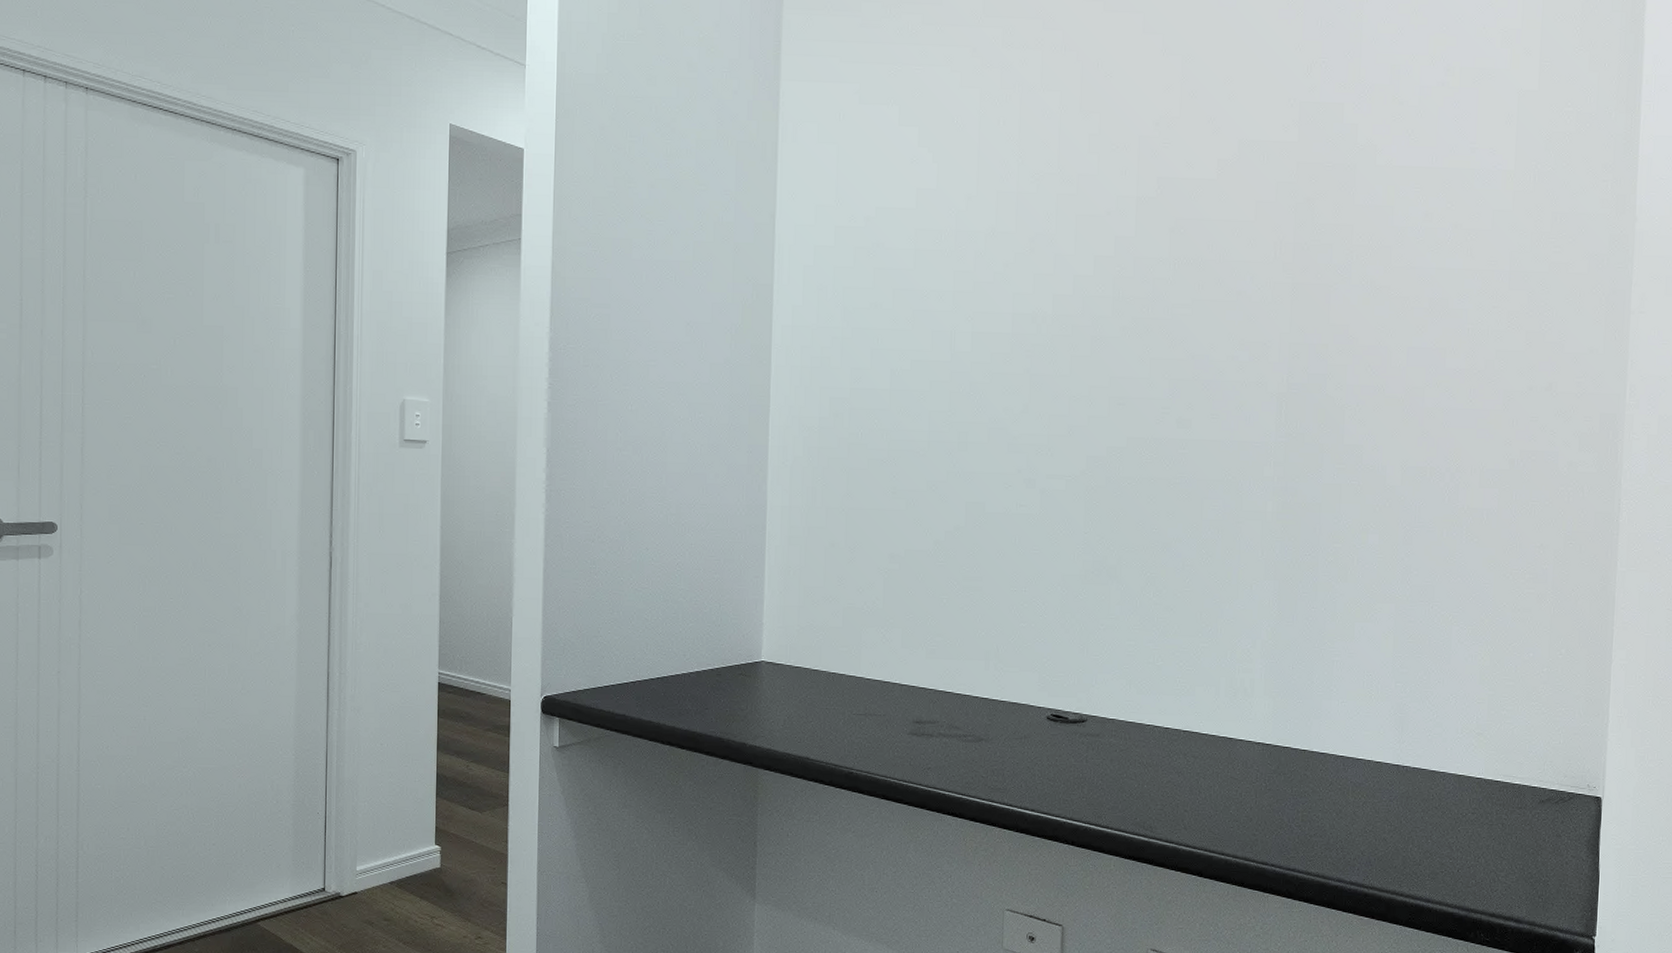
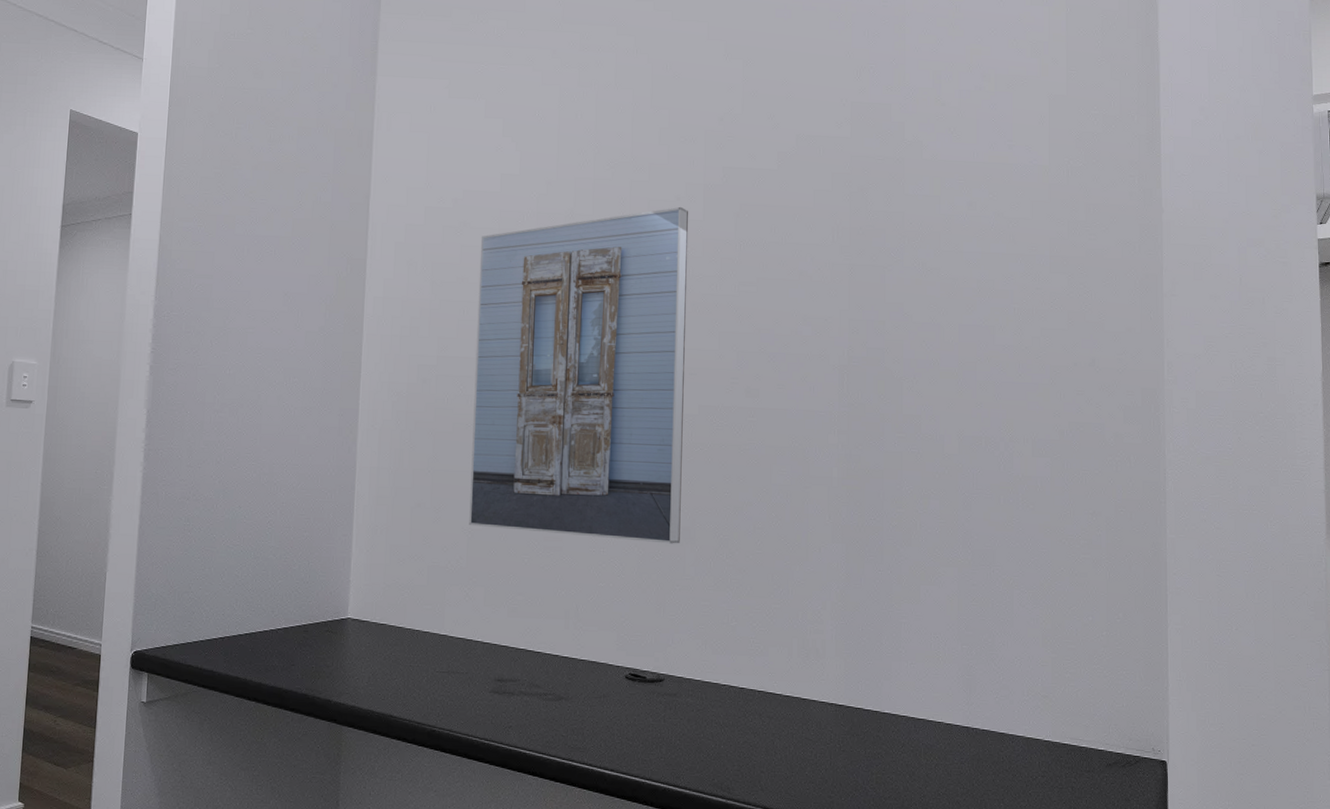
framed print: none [885,222,1120,583] -> present [469,206,689,544]

